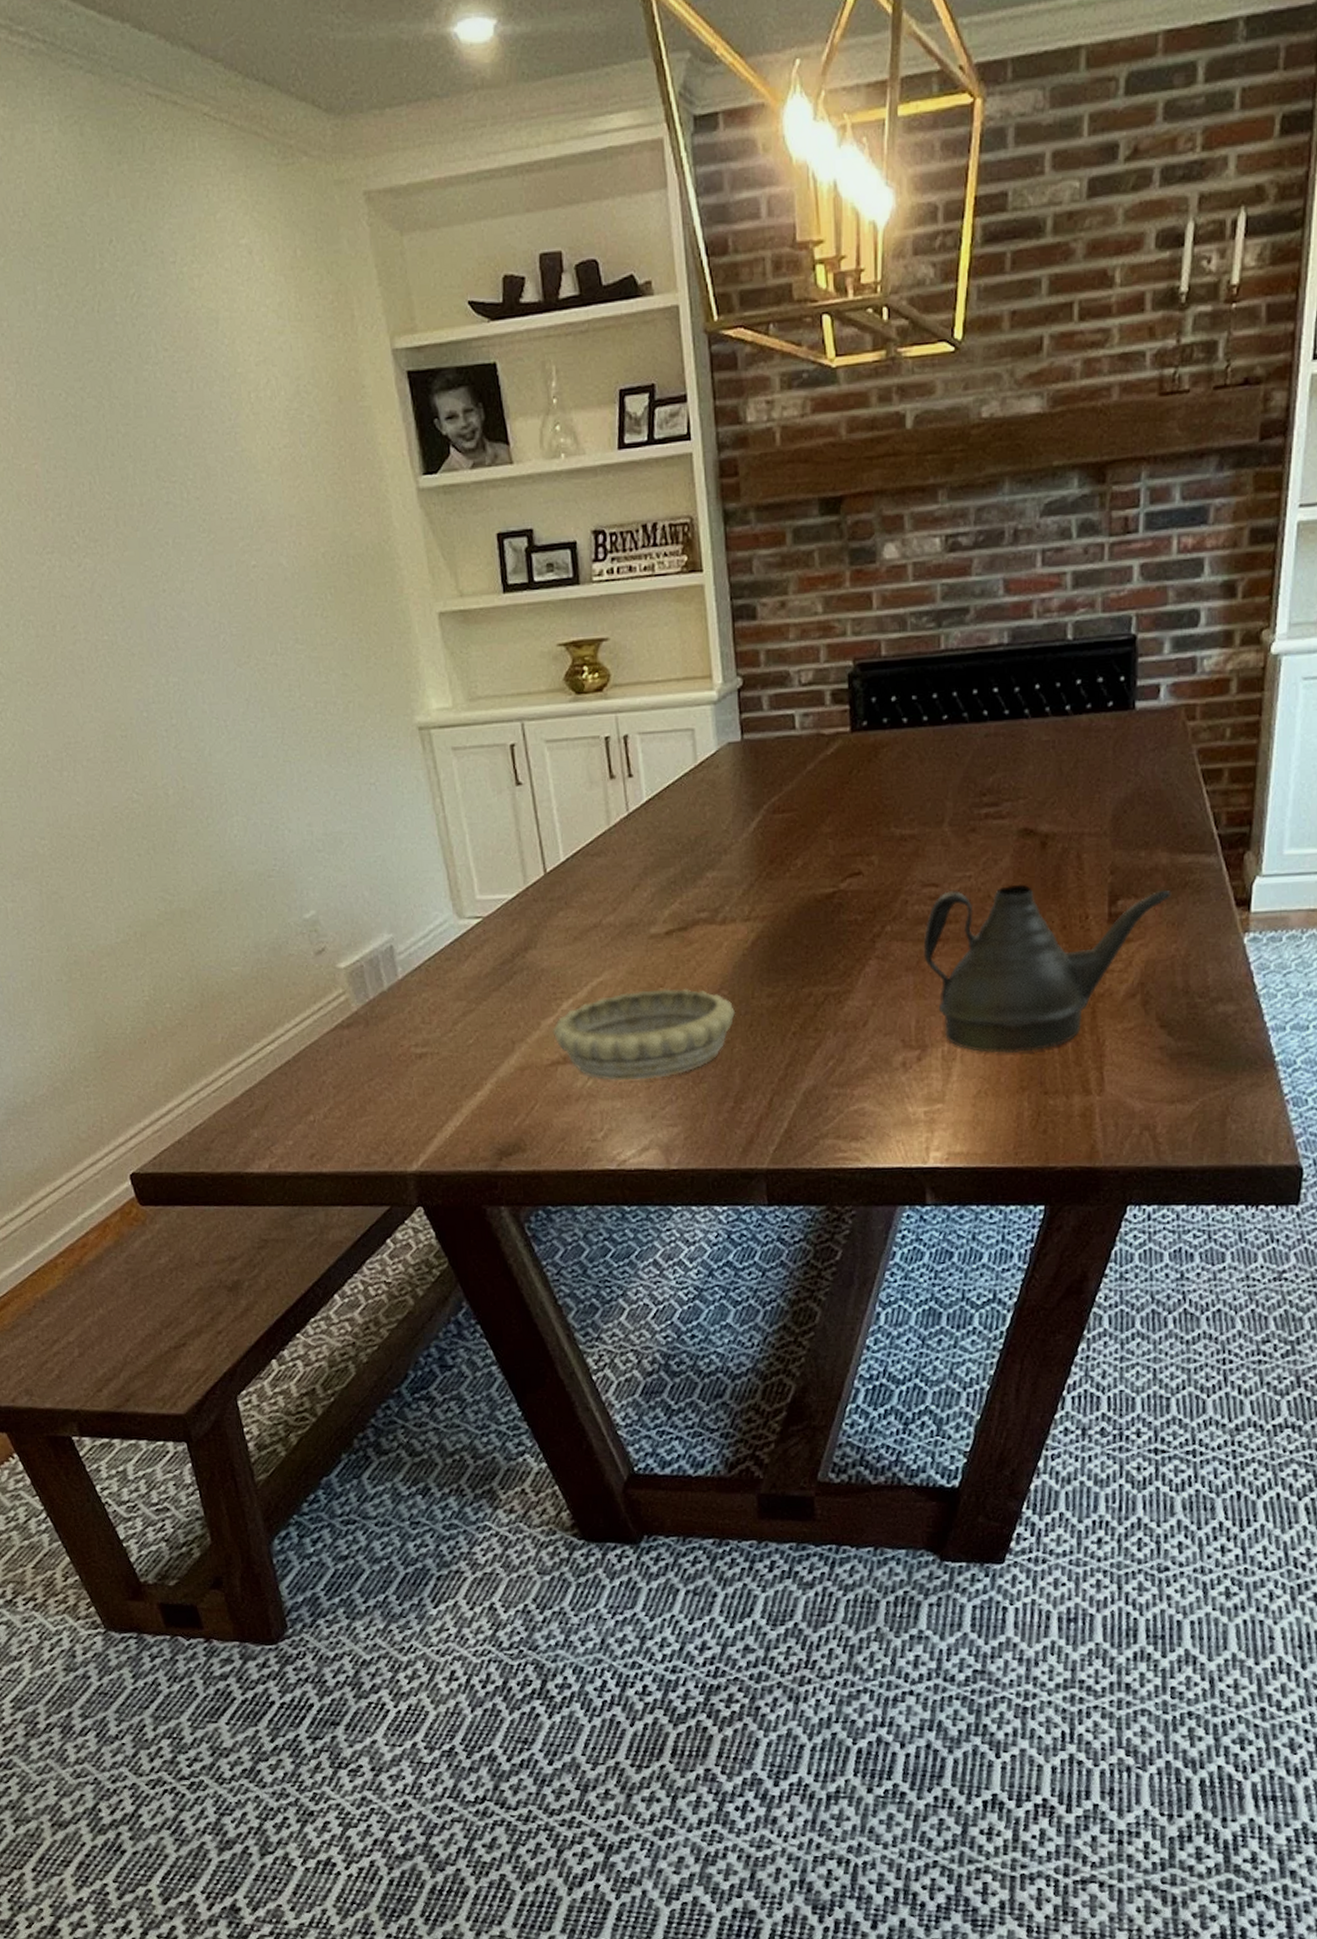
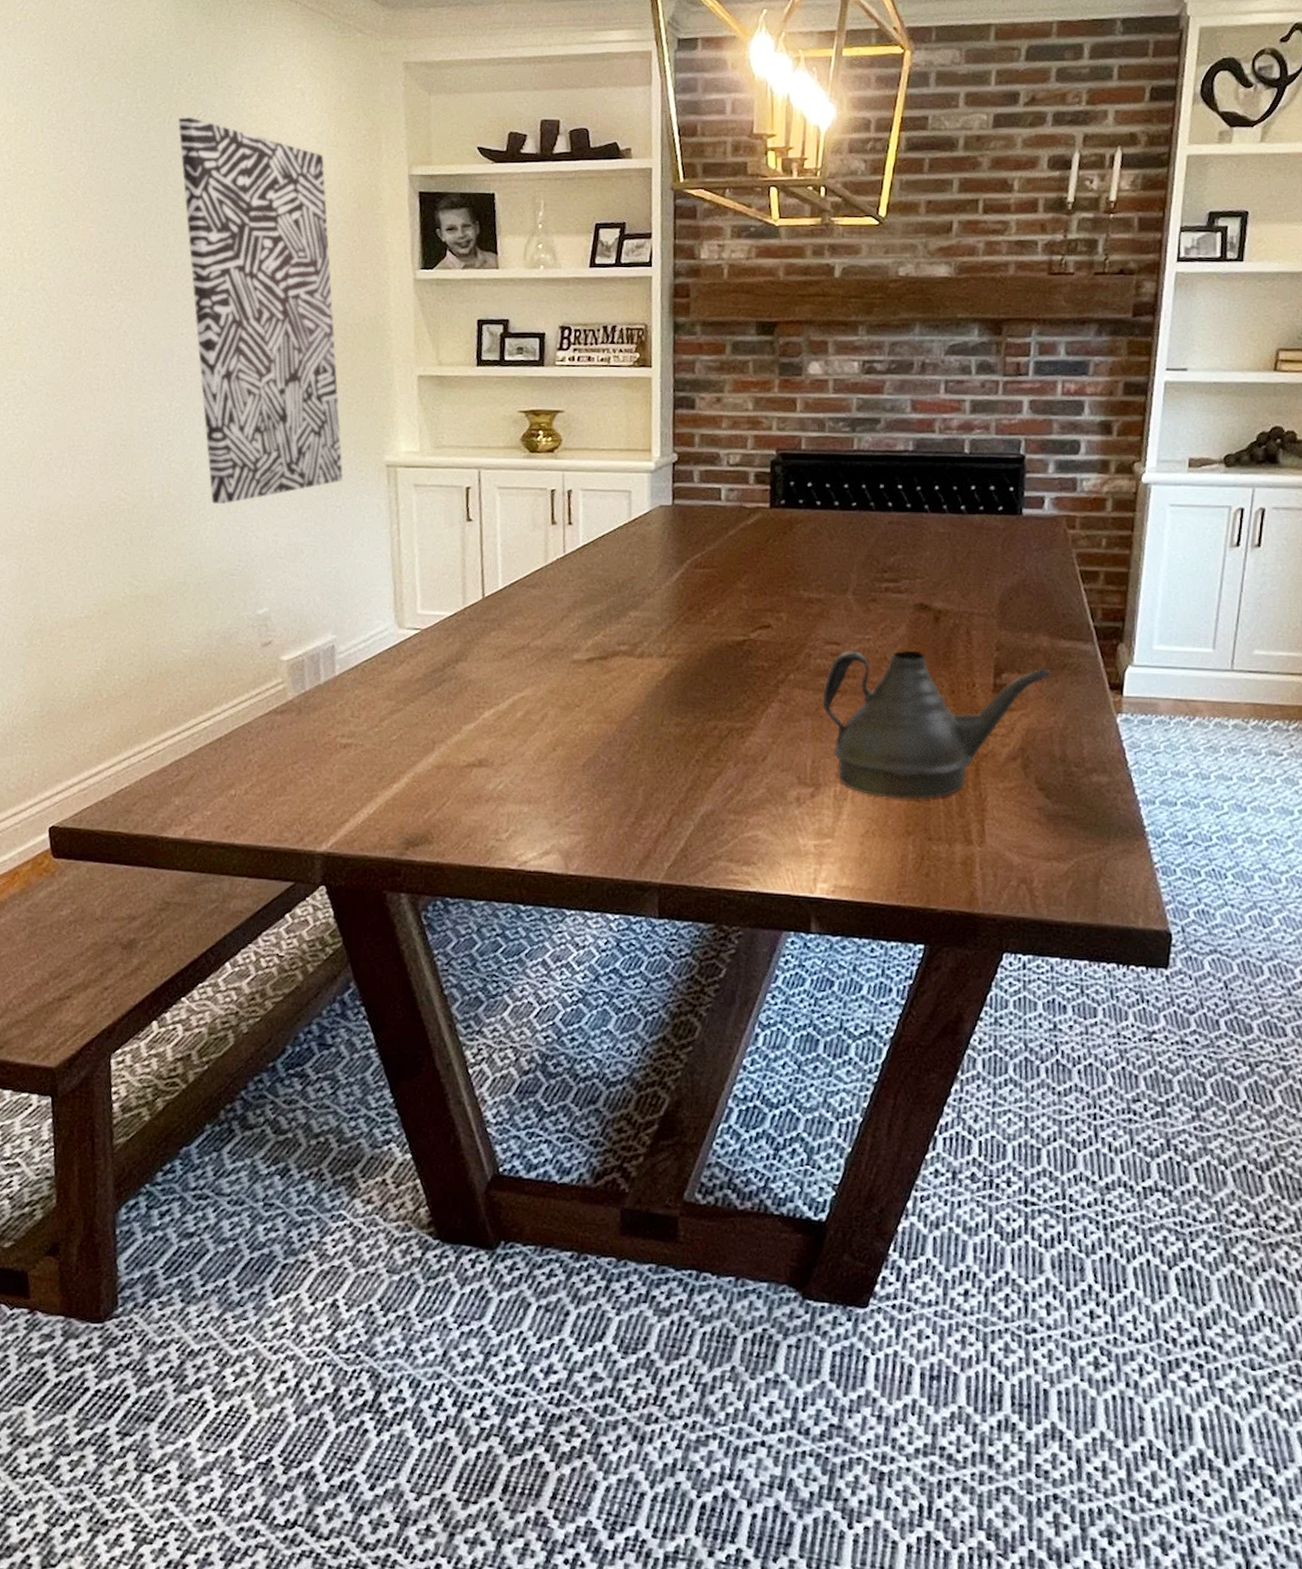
wall art: none [109,301,374,795] -> present [178,117,344,504]
decorative bowl: present [552,989,736,1081] -> none [472,708,645,789]

